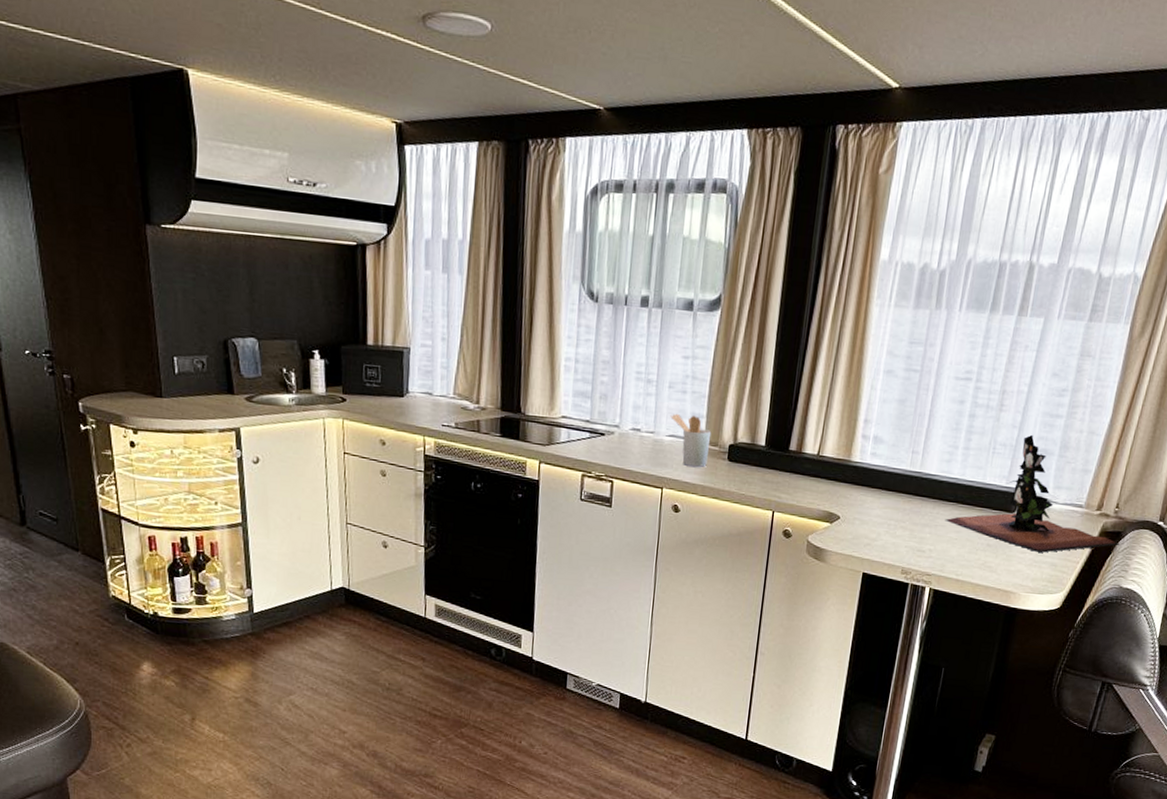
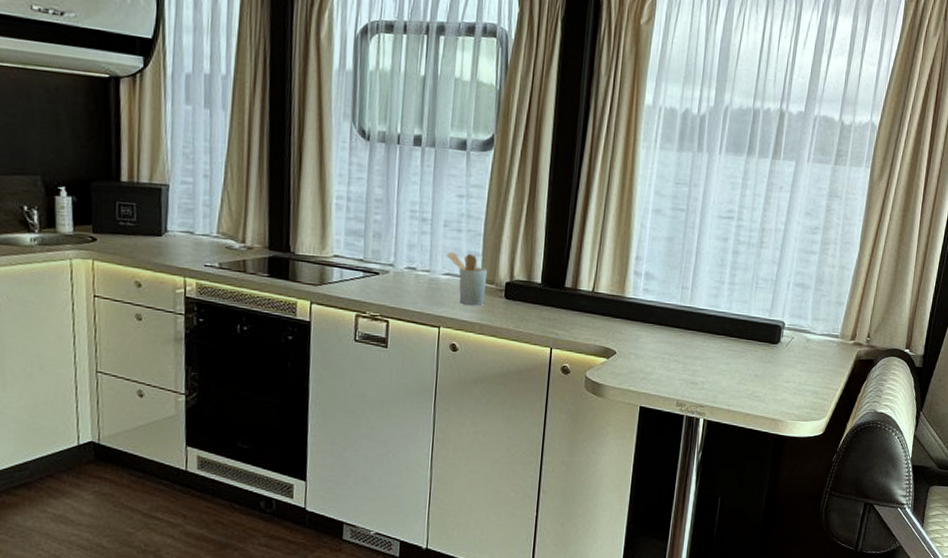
plant: present [945,434,1119,553] -> none [715,269,872,382]

